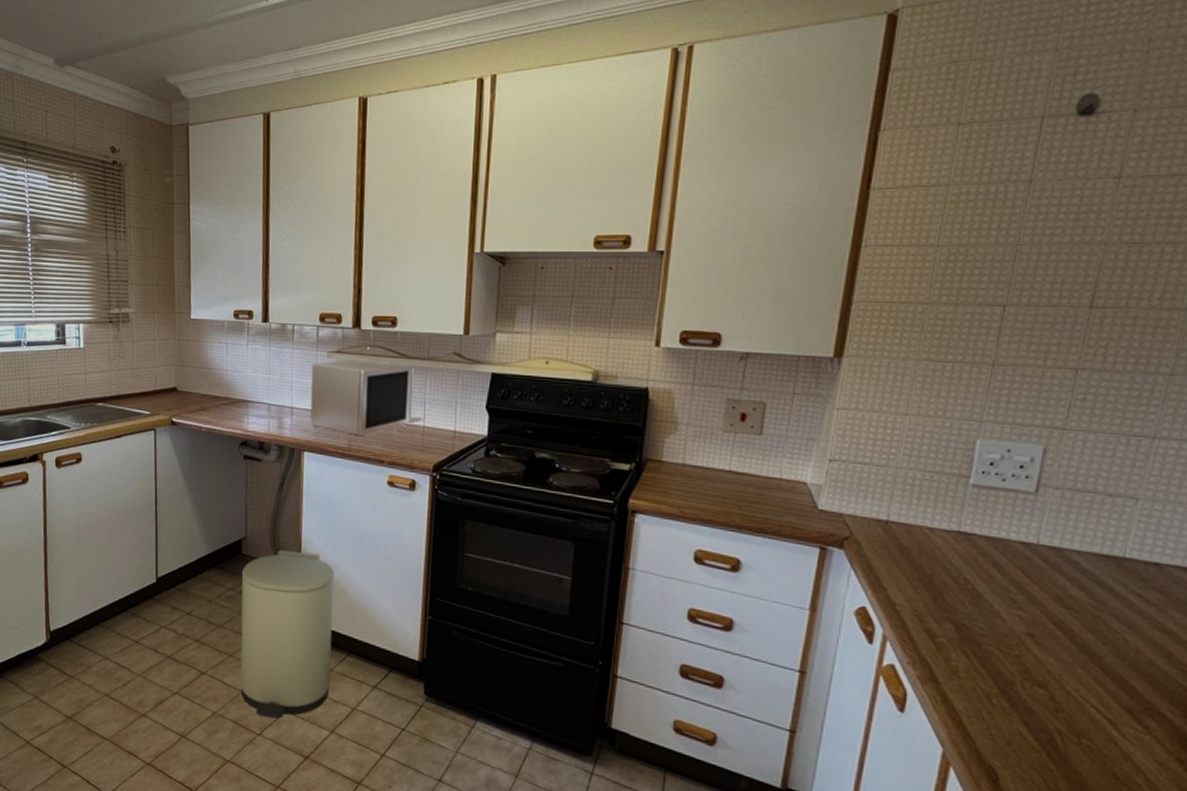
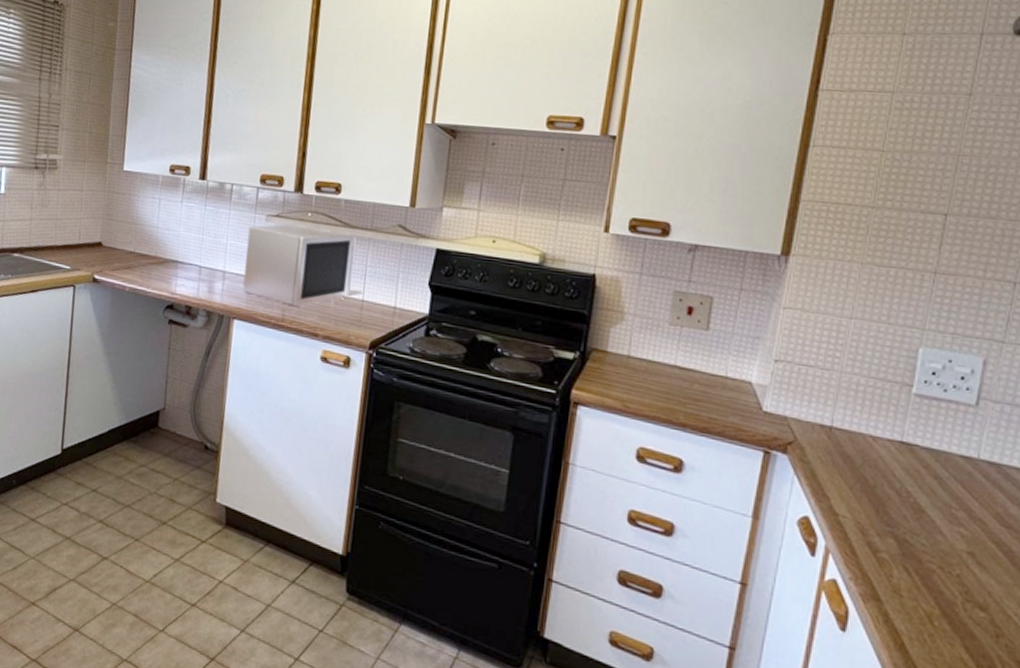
pedal bin: present [240,550,334,719] -> none [145,425,257,614]

